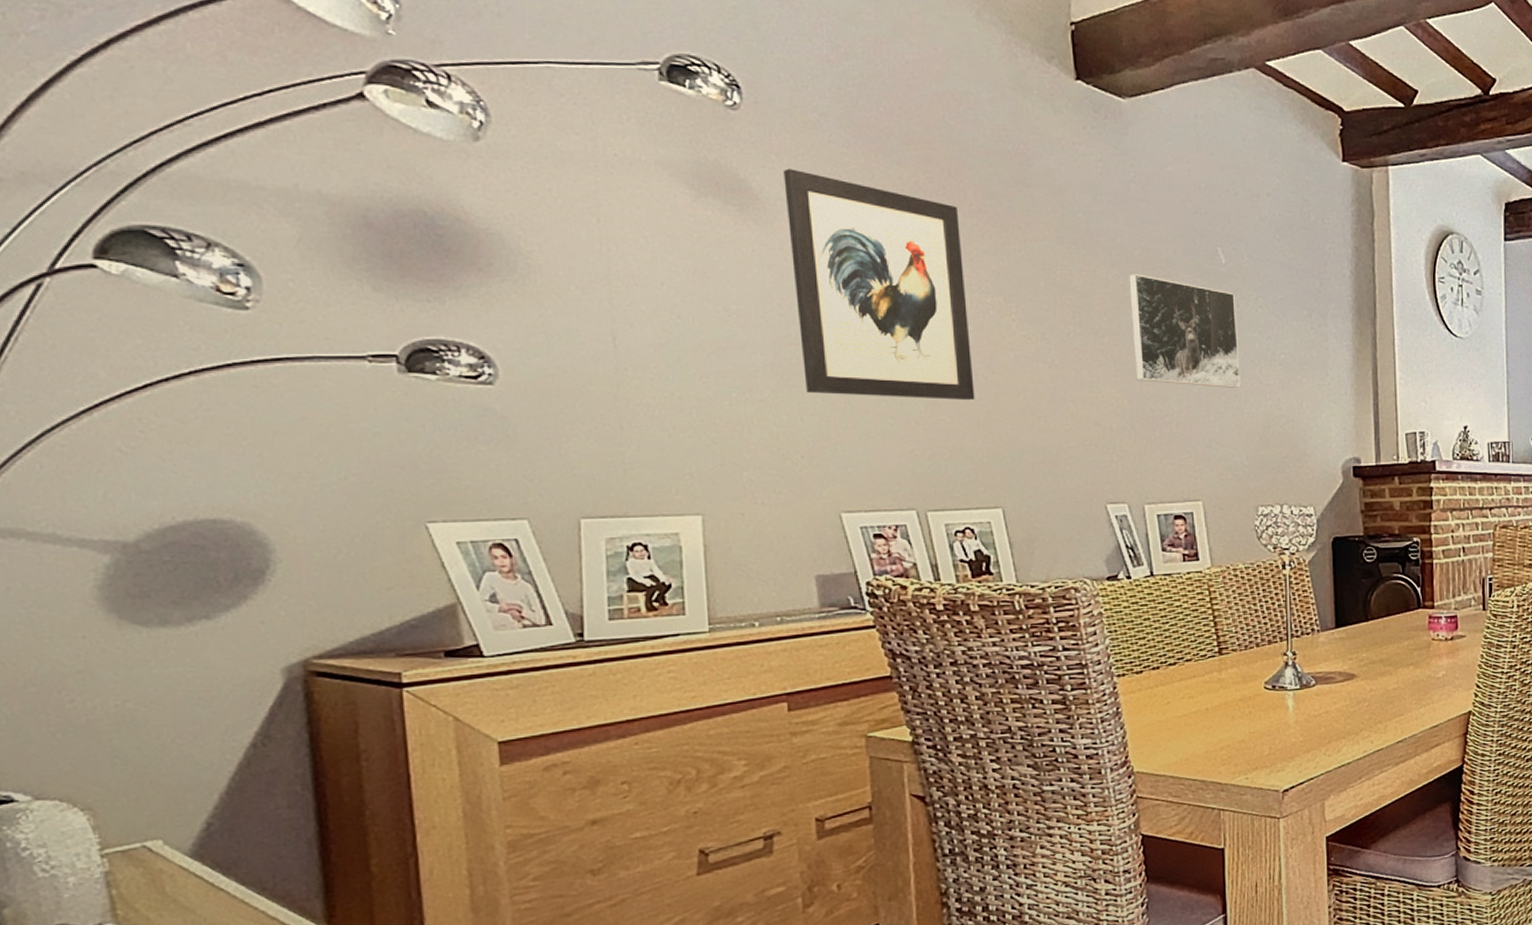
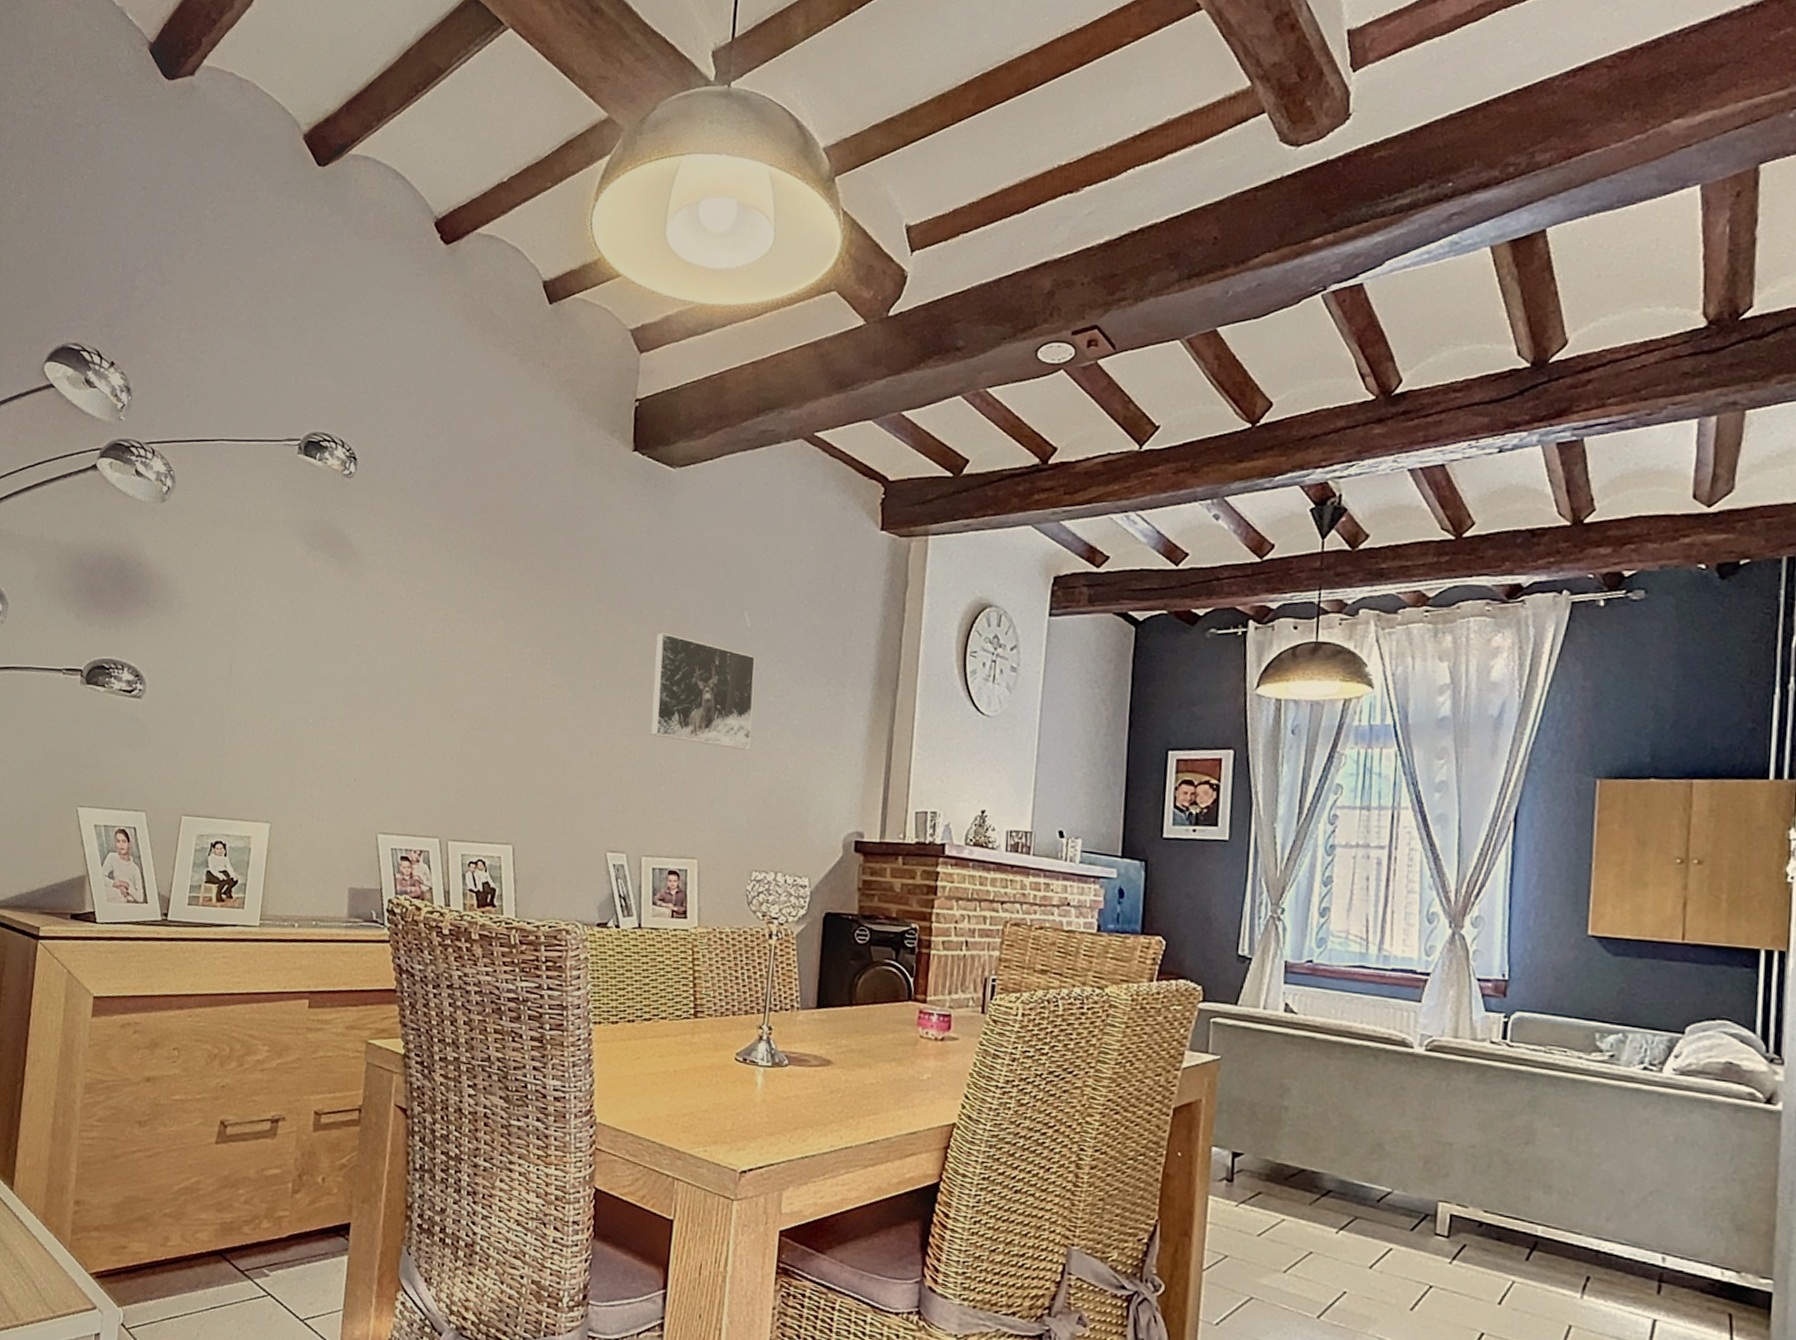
wall art: present [783,168,975,401] -> none [367,528,514,742]

